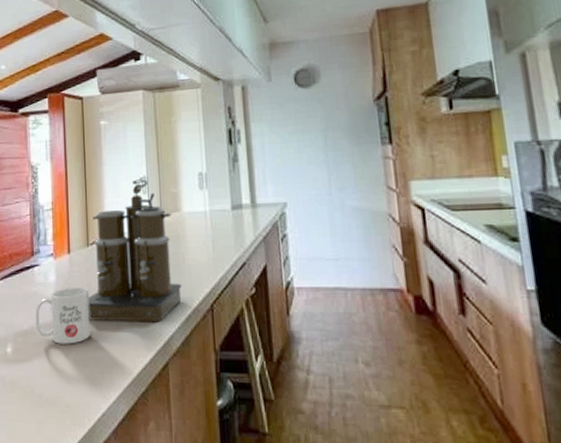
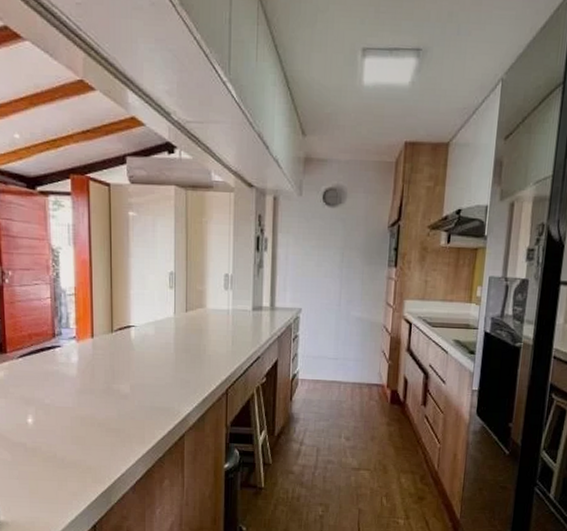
mug: present [35,286,91,344] -> none [57,368,113,418]
coffee maker: present [88,176,182,323] -> none [111,272,202,402]

